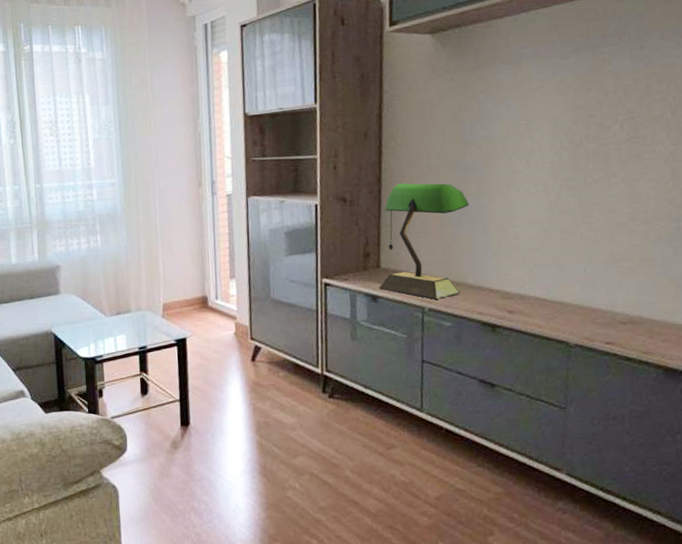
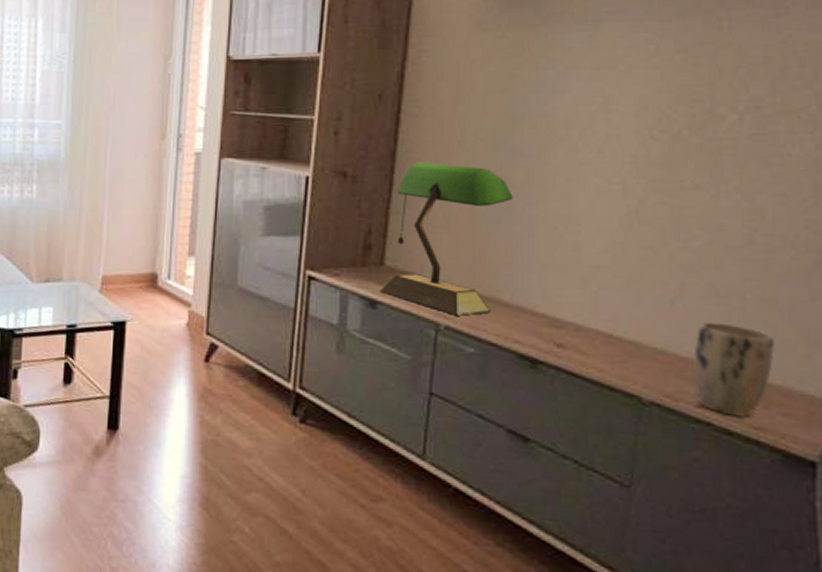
plant pot: none [601,280,654,347] -> present [692,321,774,418]

